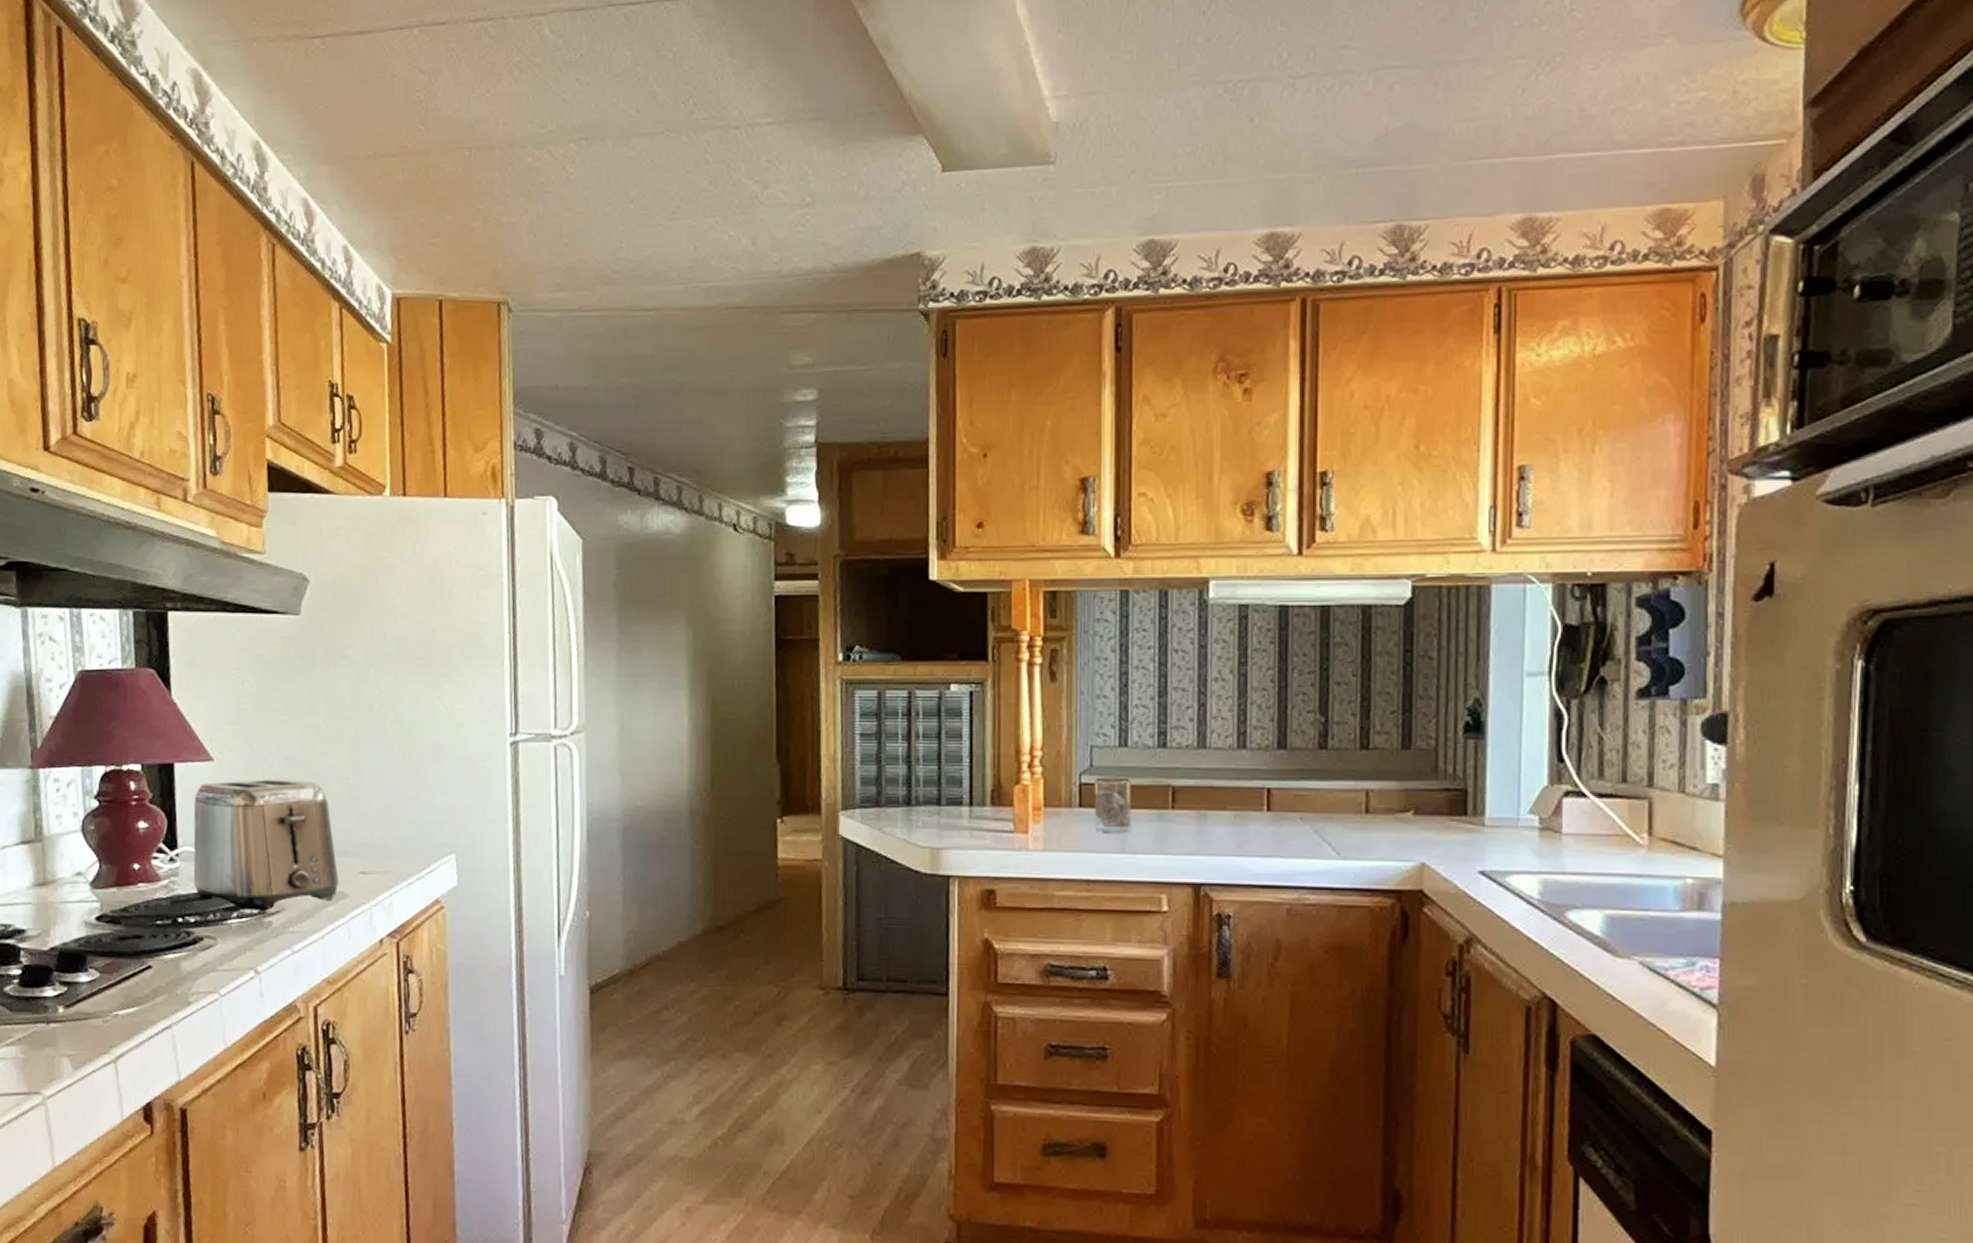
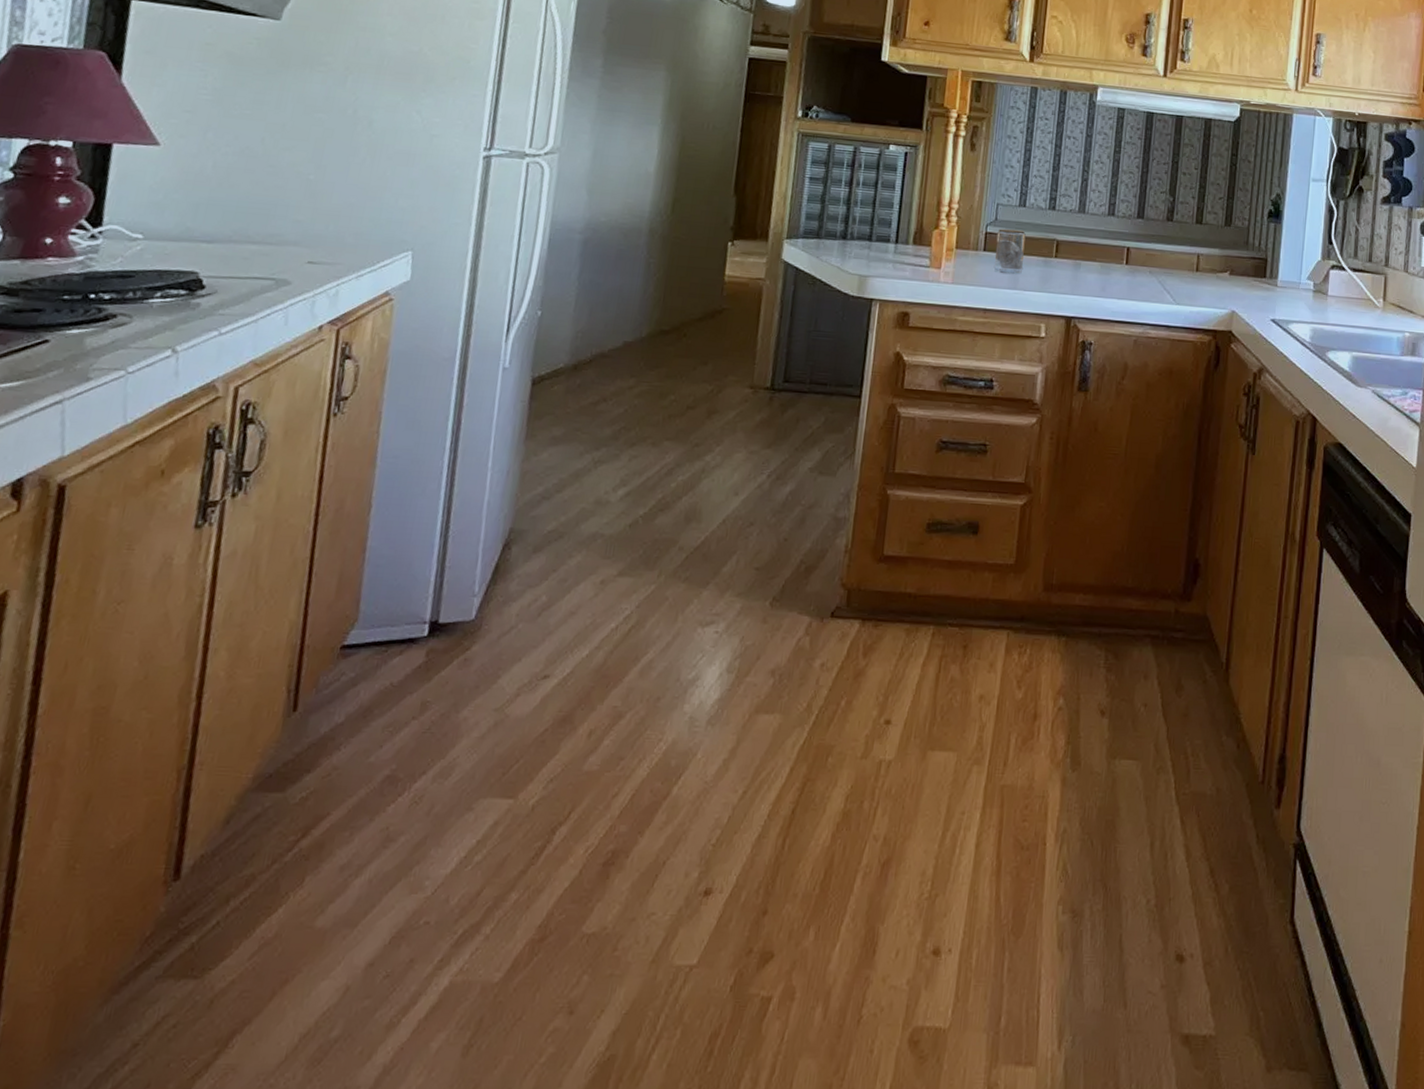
toaster: present [193,779,340,910] -> none [115,165,284,292]

